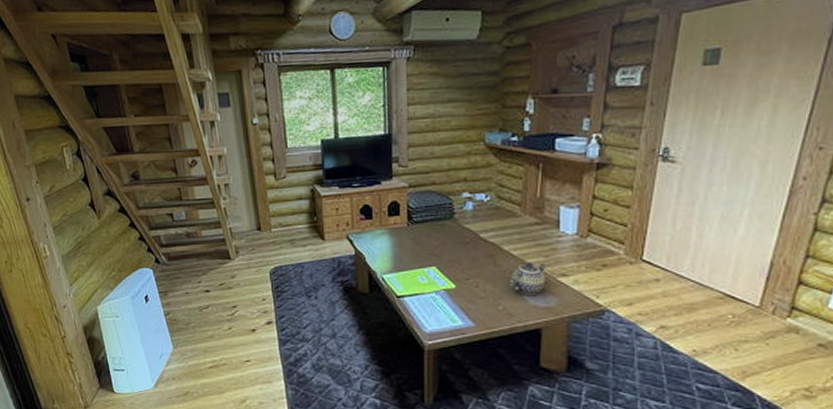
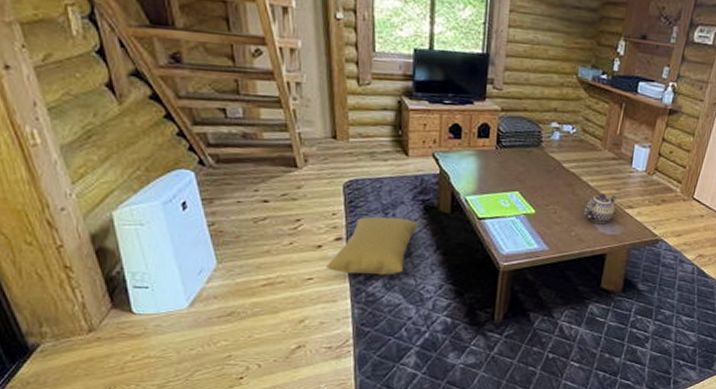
cushion: none [261,301,341,357] -> present [326,217,420,275]

